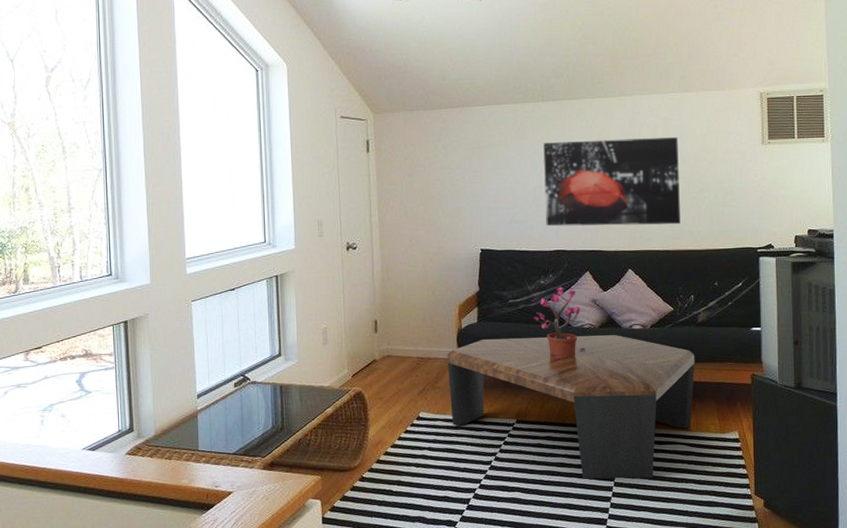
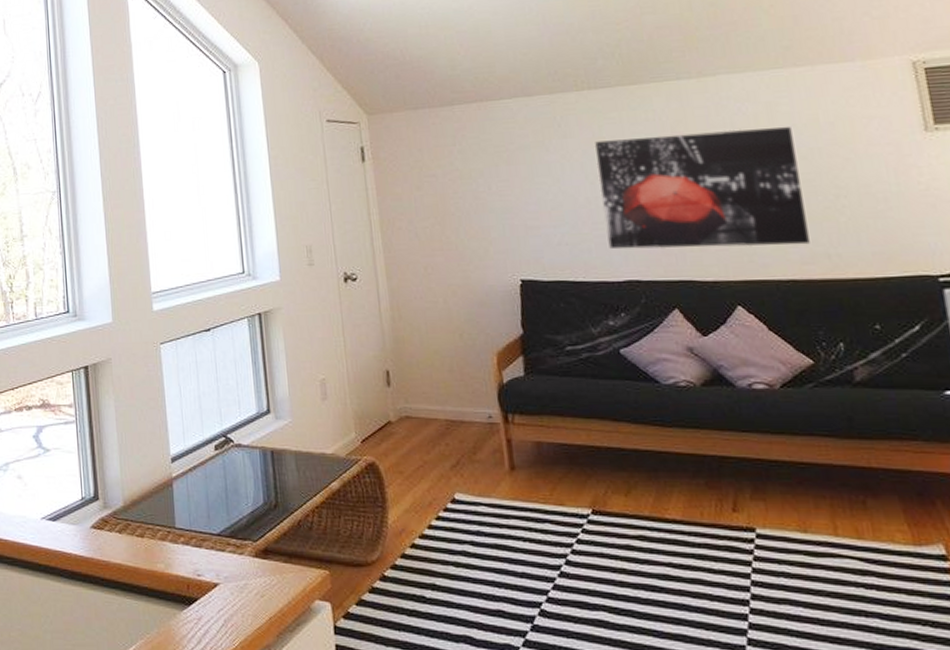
coffee table: present [447,335,695,479] -> none [486,397,864,607]
potted plant: present [533,286,585,359] -> none [602,329,684,428]

